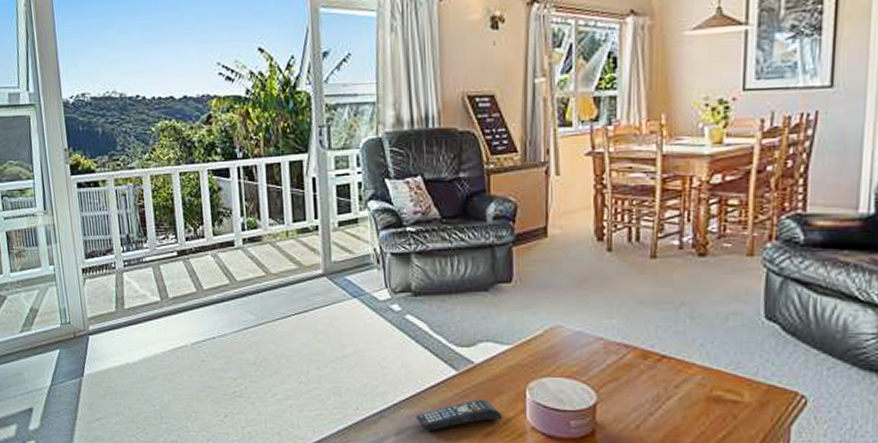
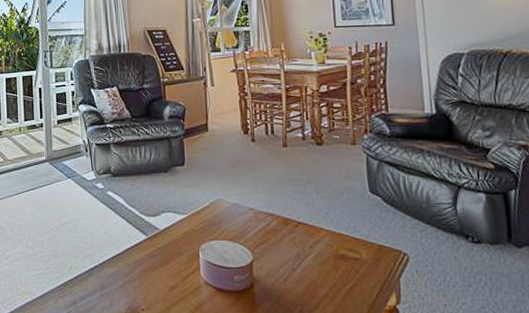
remote control: present [415,399,503,431] -> none [116,259,183,286]

